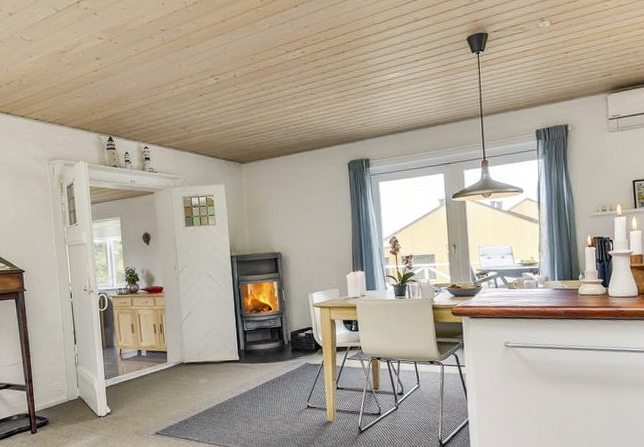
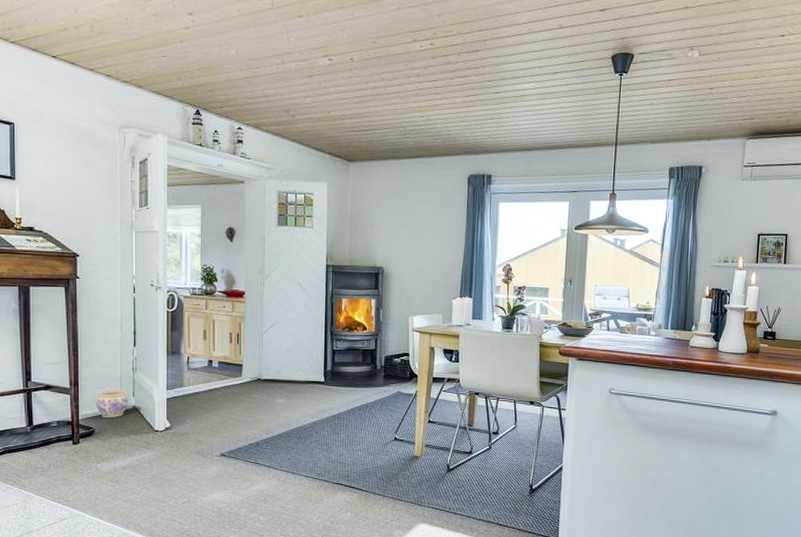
planter: none [47,382,75,409] -> present [95,389,129,419]

